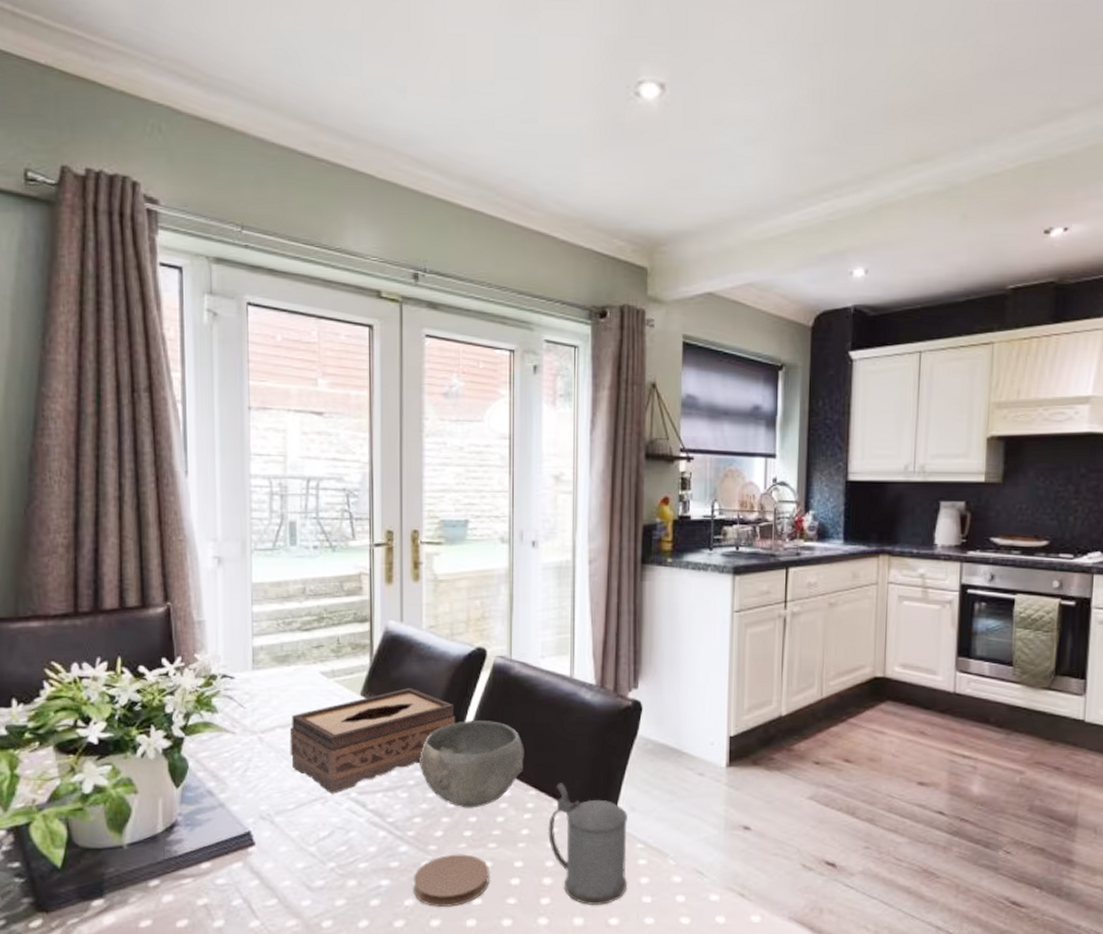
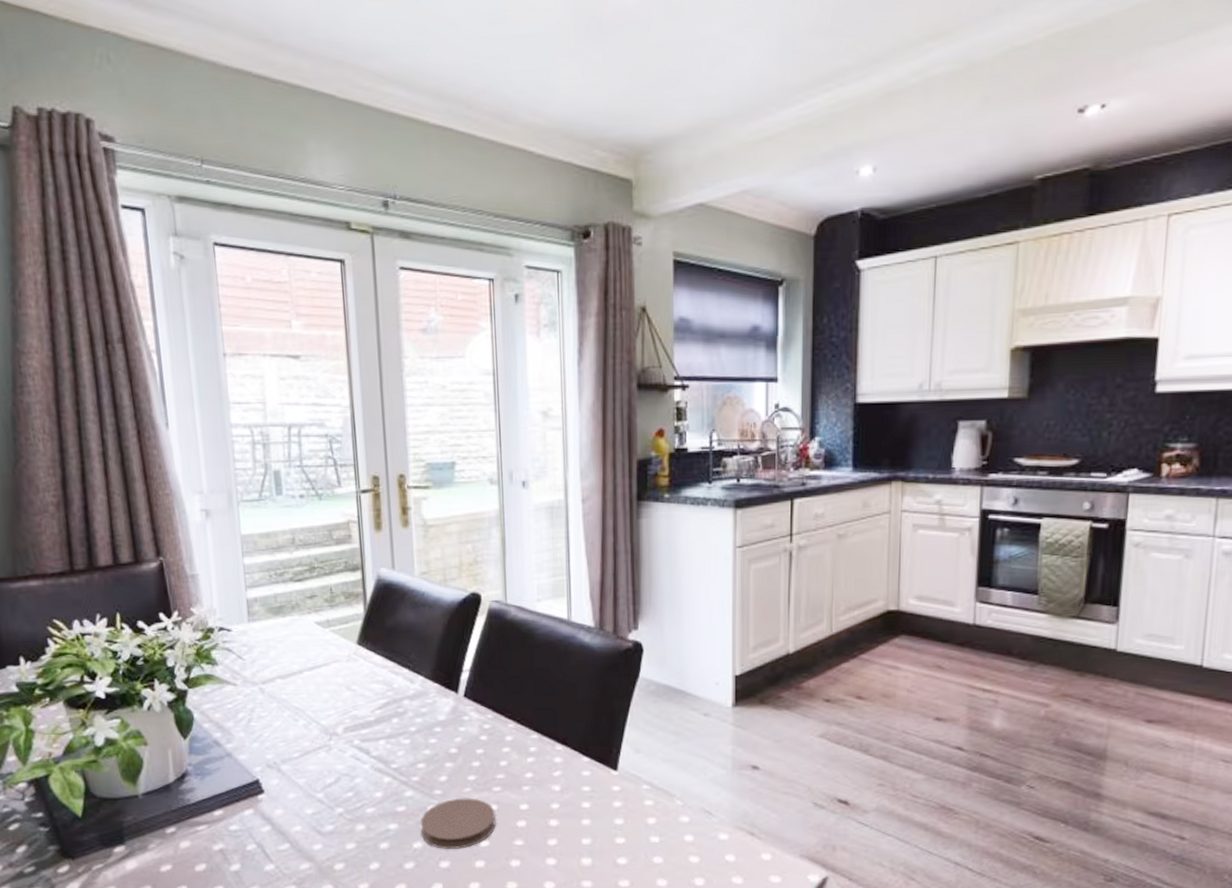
tissue box: present [289,687,456,794] -> none [289,635,454,742]
bowl: present [420,721,524,808] -> none [420,666,525,753]
beer stein: present [548,783,628,906] -> none [552,726,635,846]

